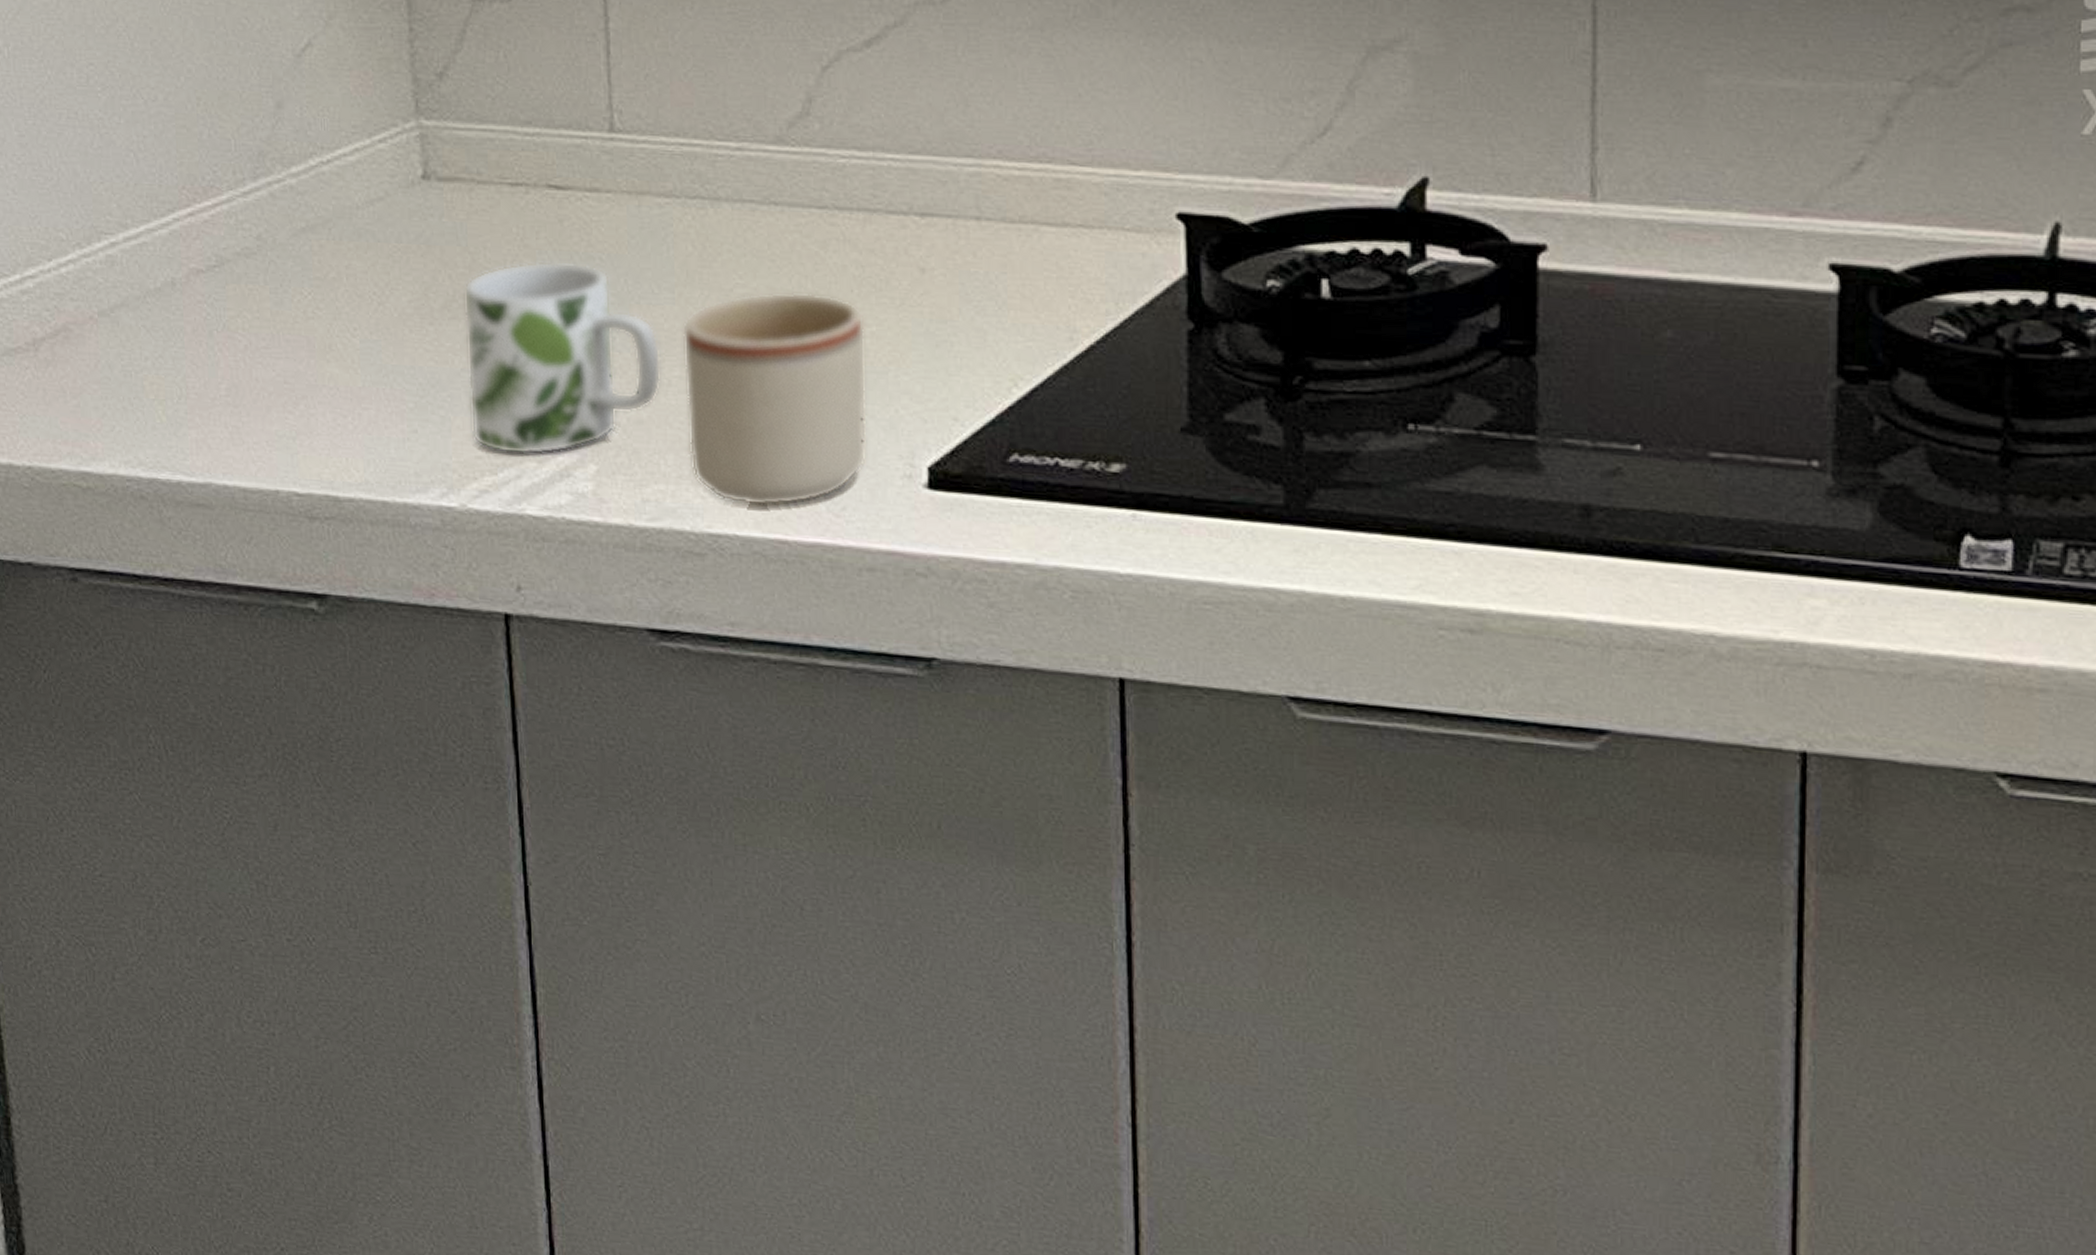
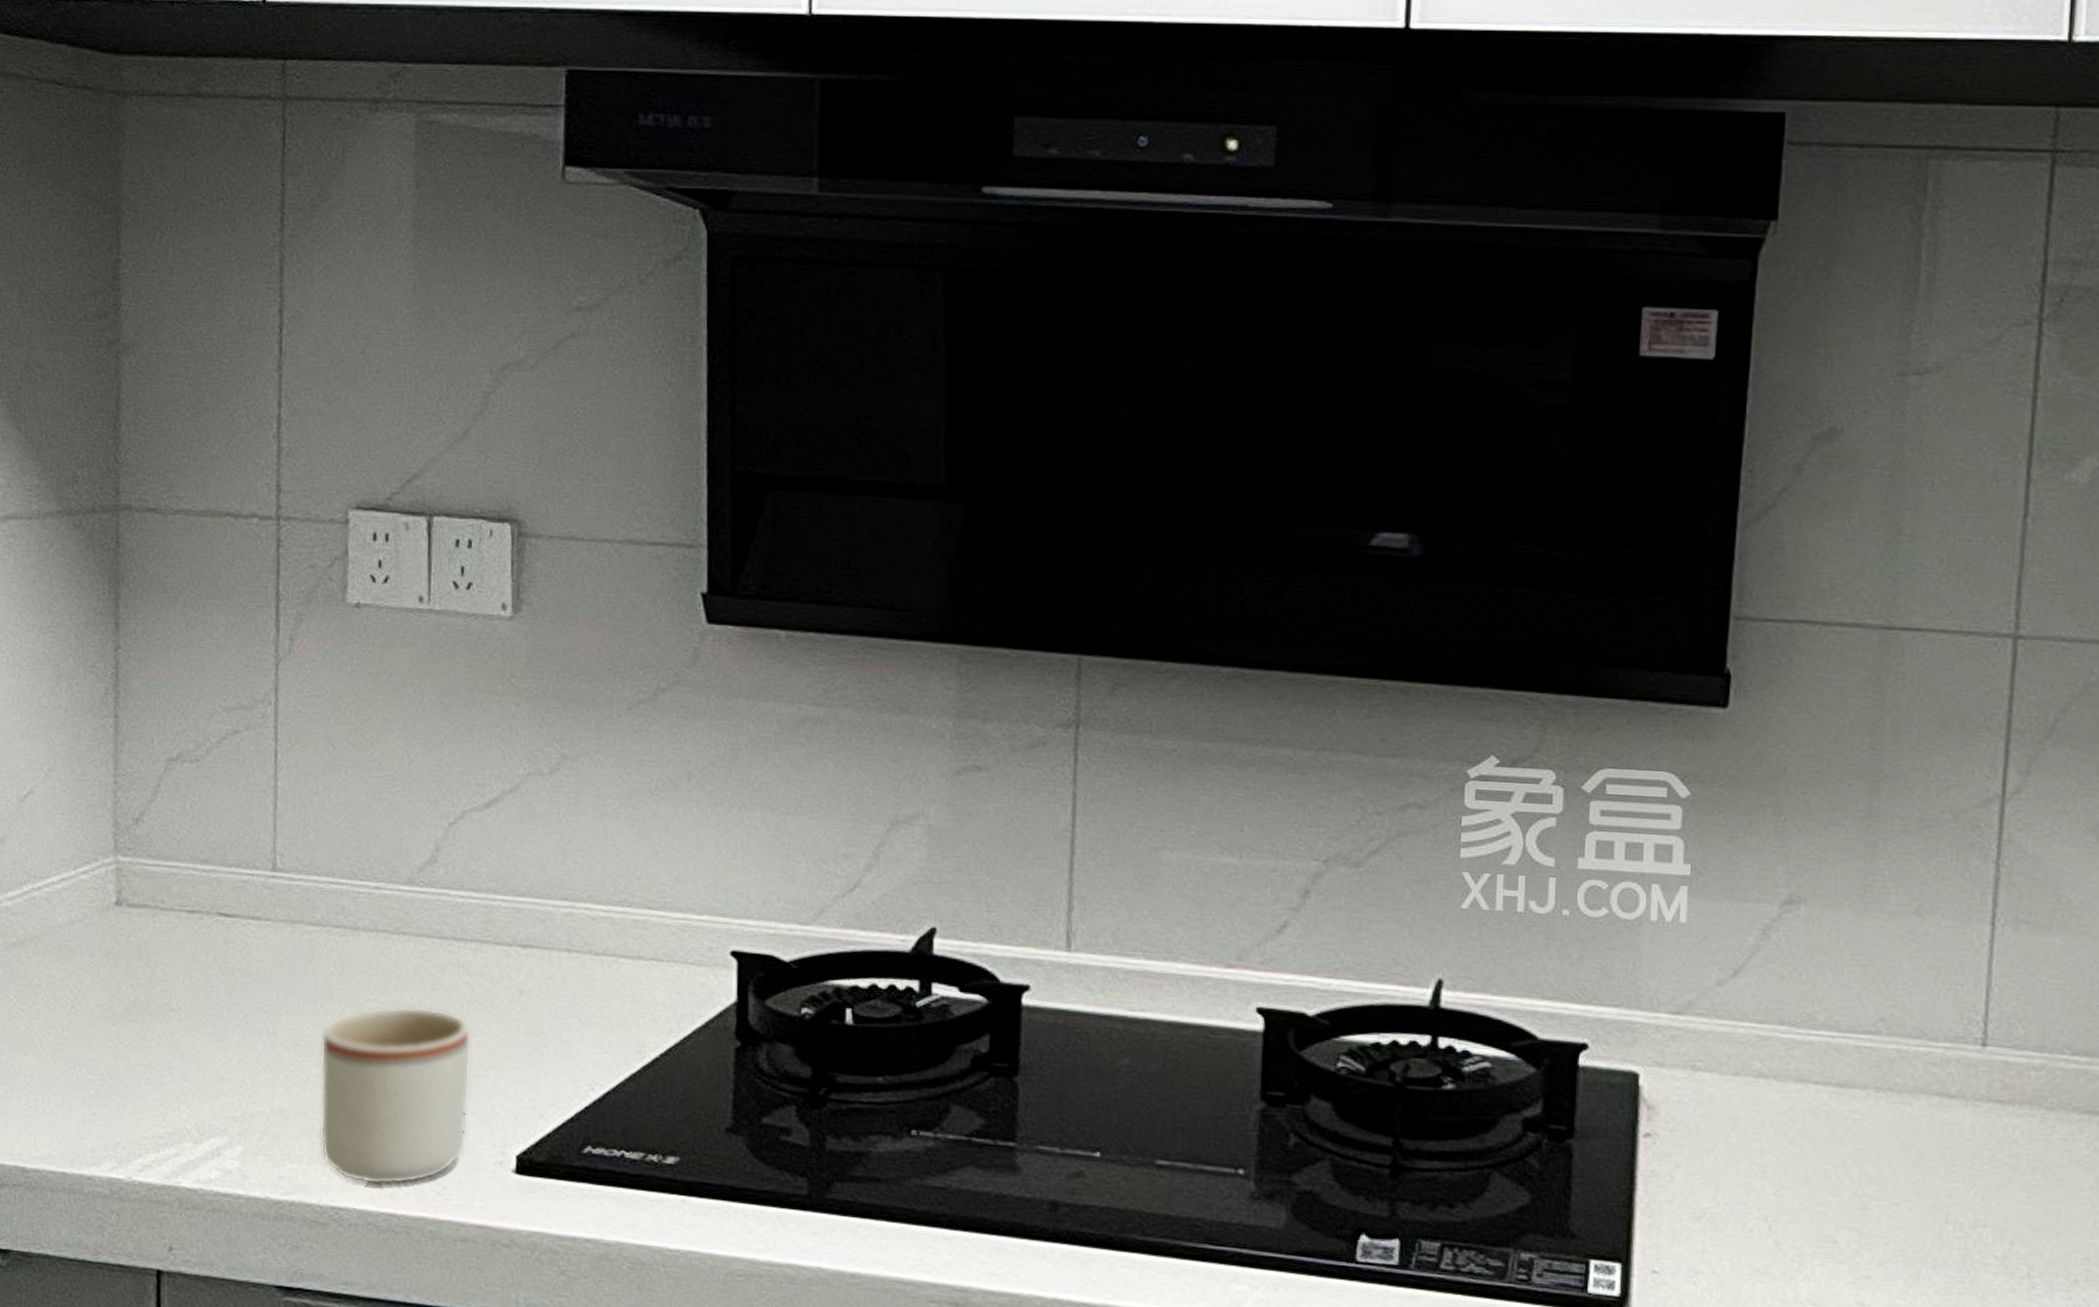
mug: present [463,261,661,455] -> none [140,975,302,1137]

